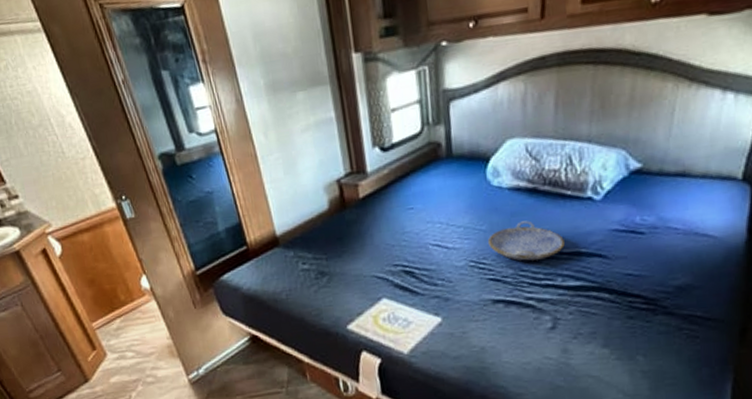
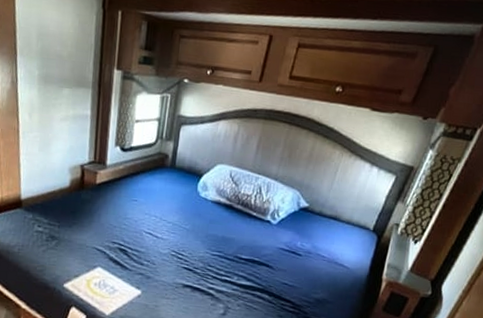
serving tray: present [488,221,565,261] -> none [189,228,245,260]

